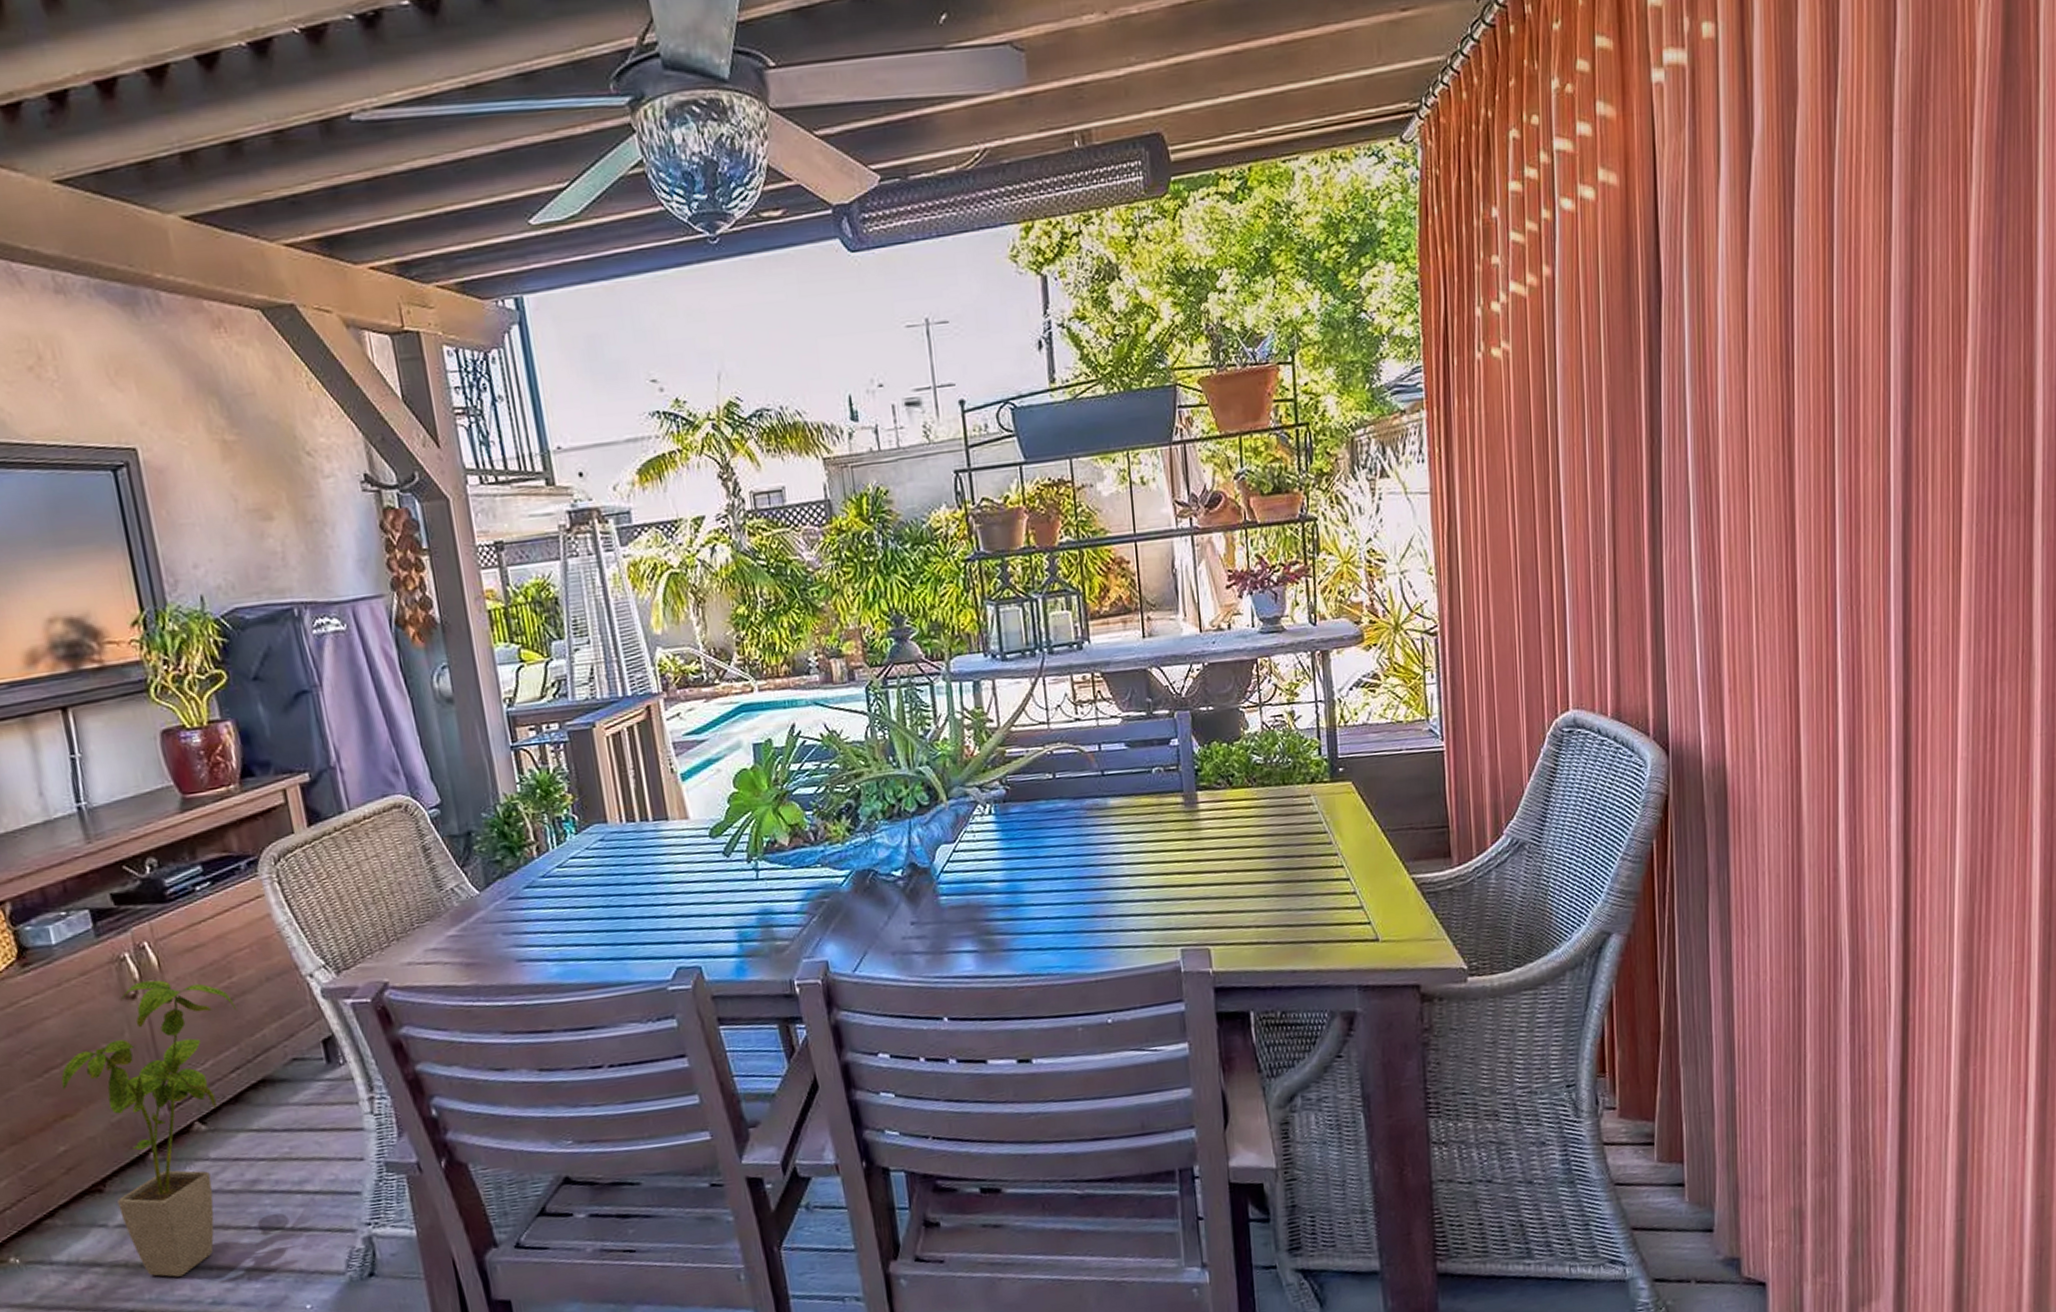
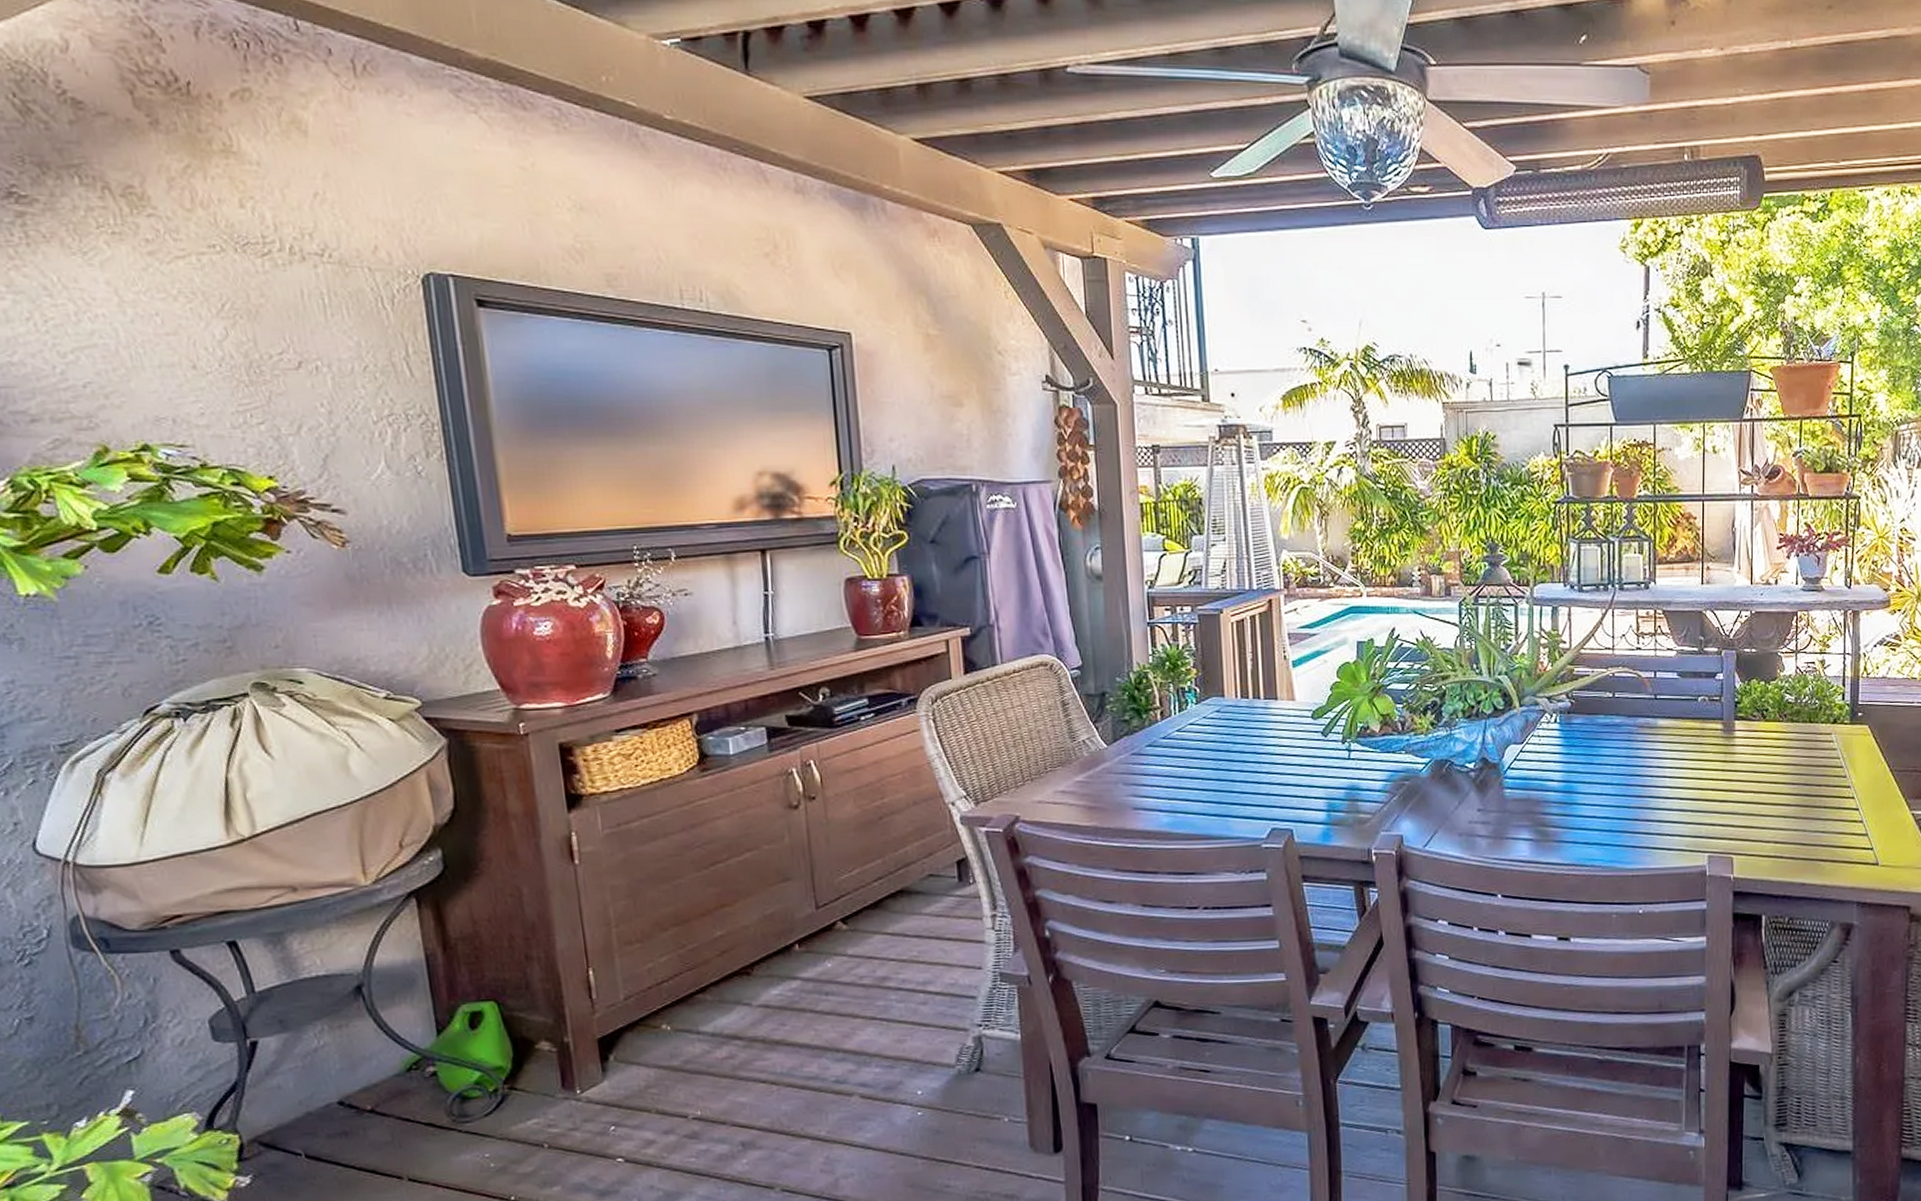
house plant: present [61,980,238,1277] -> none [724,794,886,1056]

